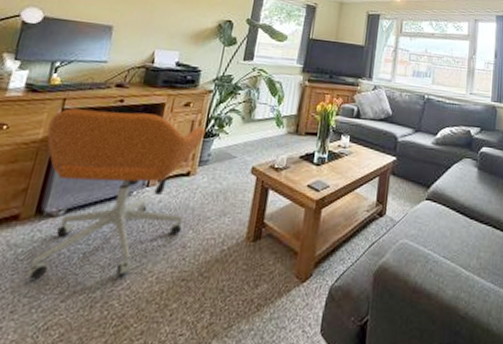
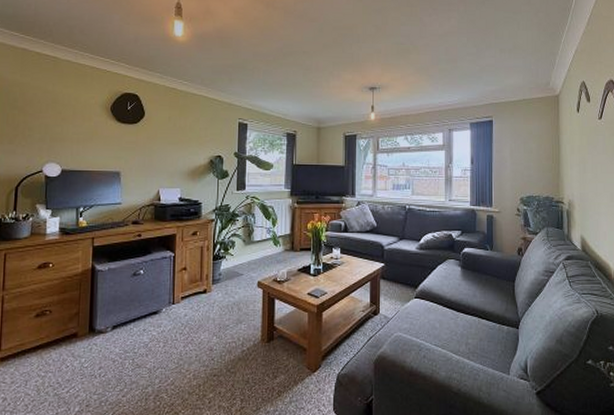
office chair: present [26,108,206,280] -> none [85,244,214,382]

